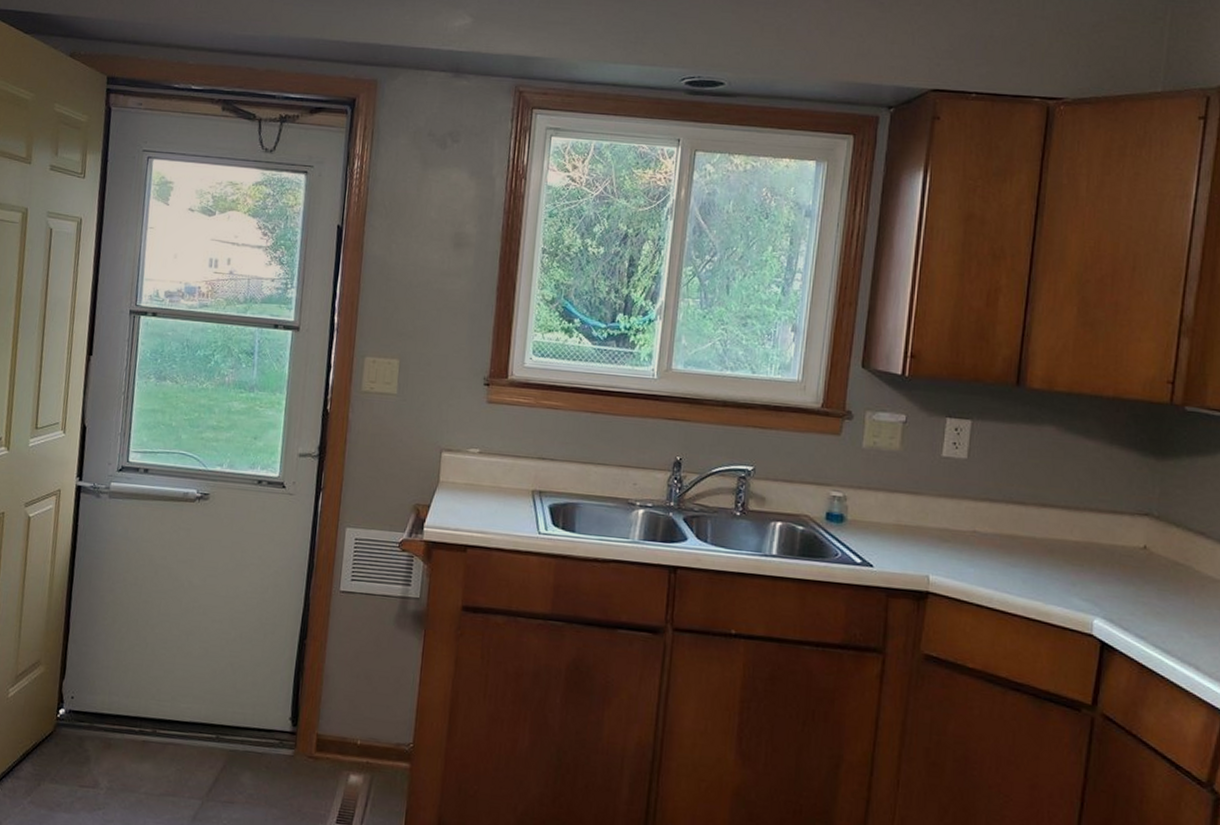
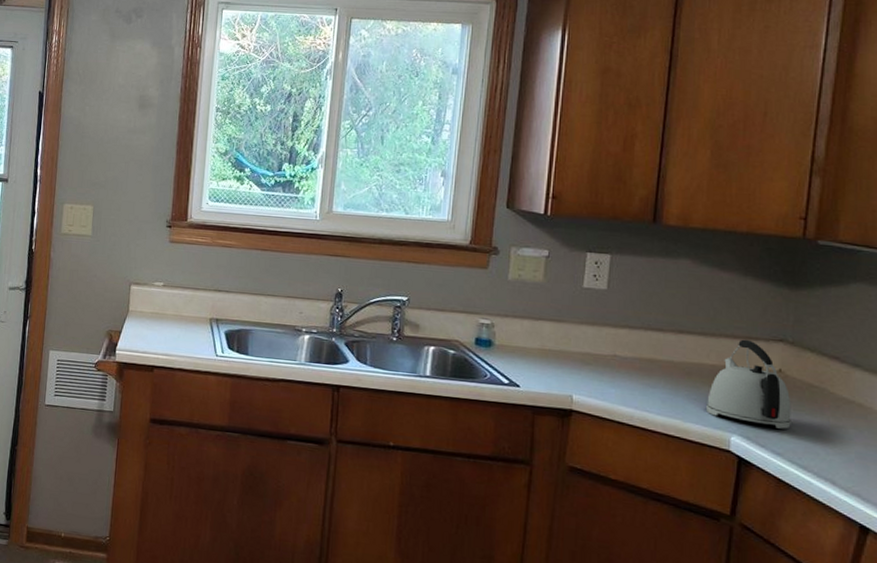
kettle: none [1069,513,1156,611] -> present [706,339,791,429]

